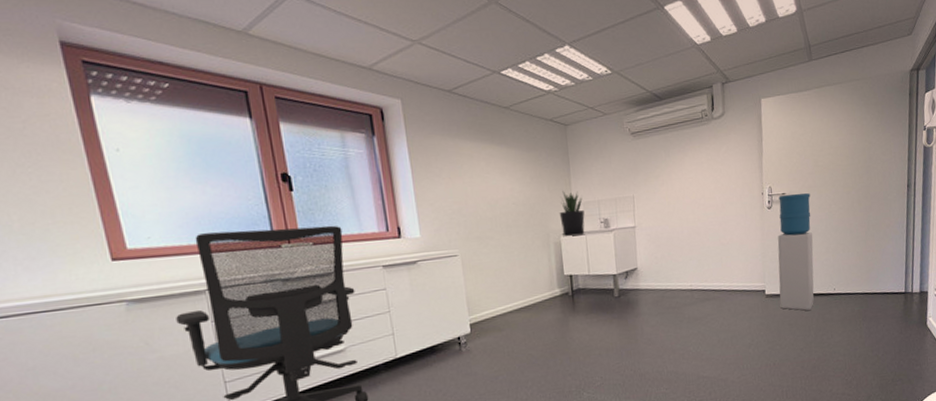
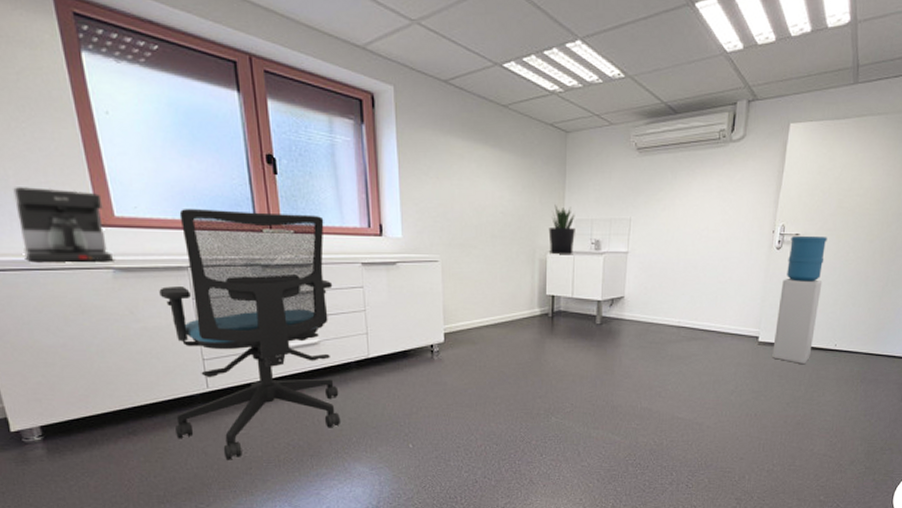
coffee maker: none [18,228,126,305] -> present [13,187,113,263]

